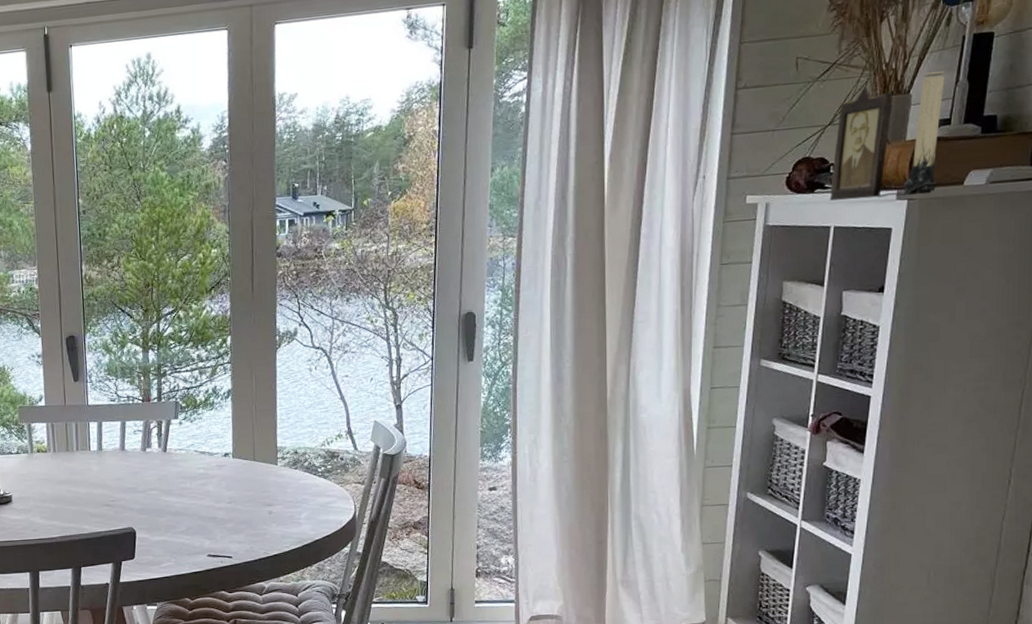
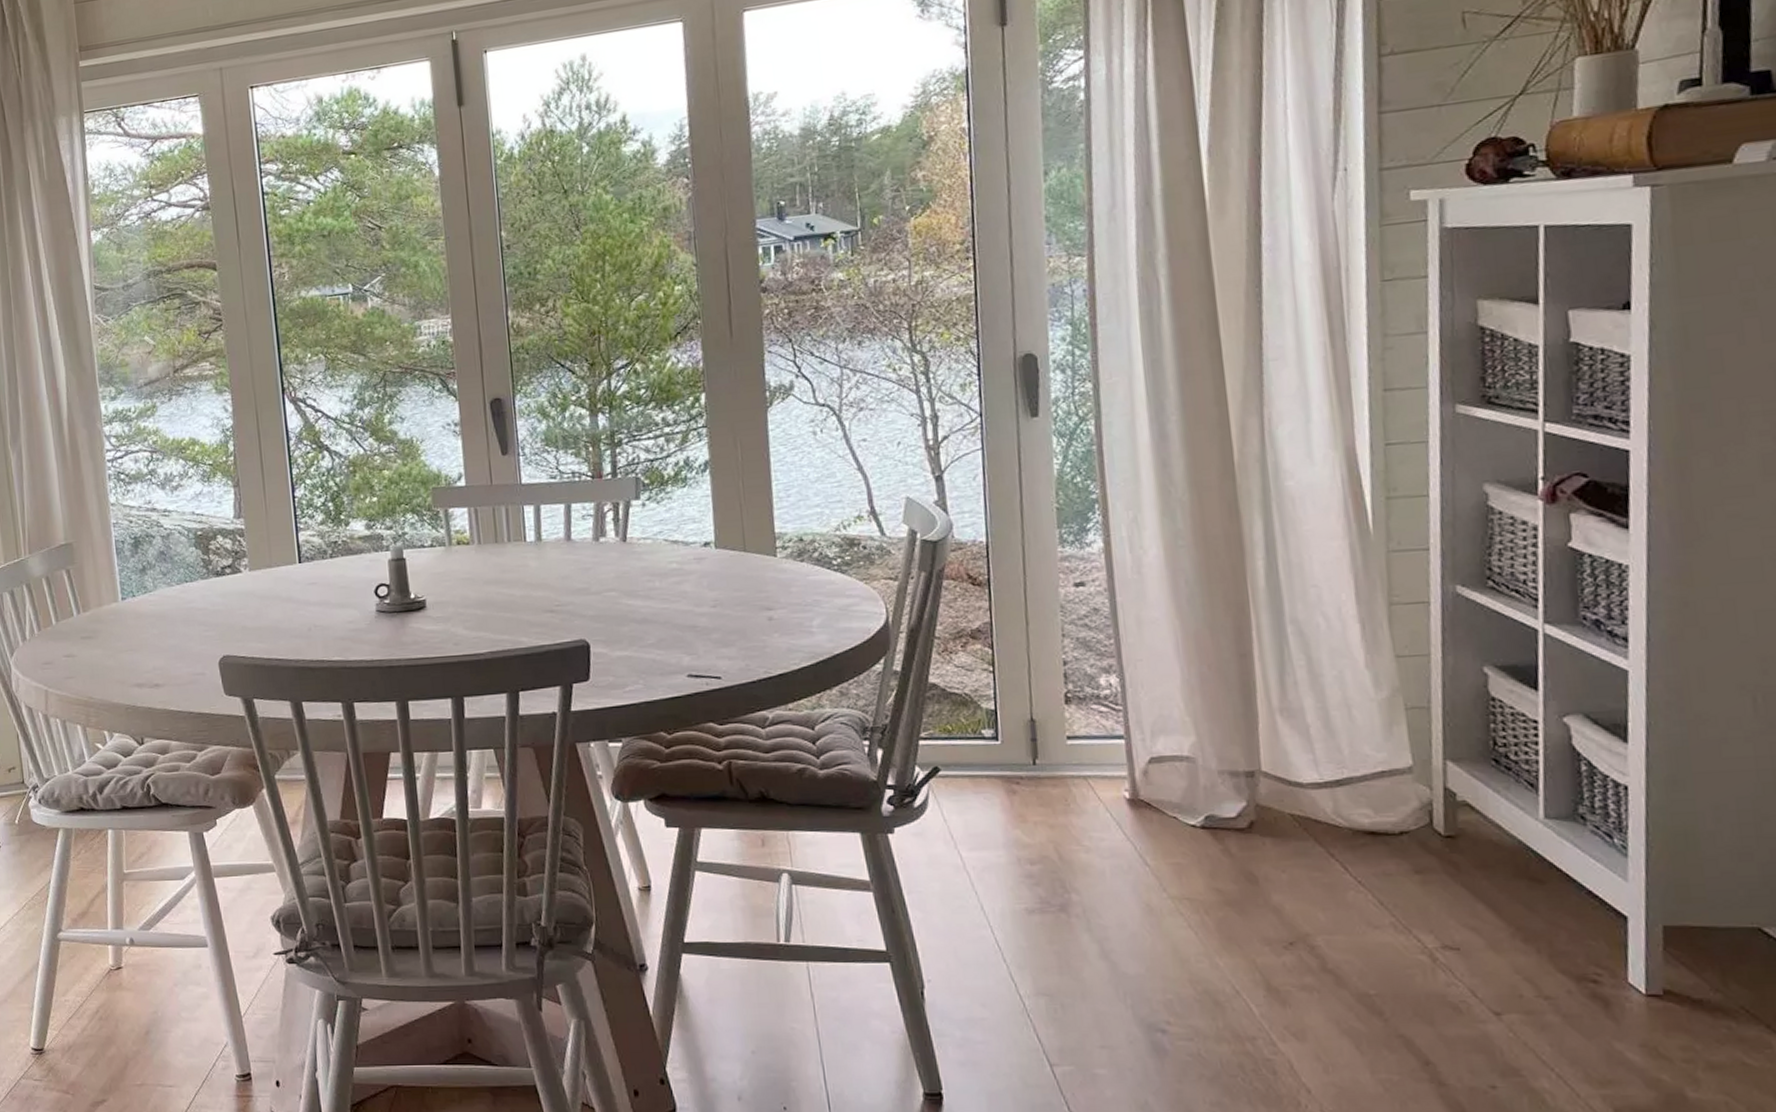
photo frame: present [829,87,908,201] -> none [1532,43,1647,192]
candle: present [903,71,945,195] -> none [1642,17,1693,180]

